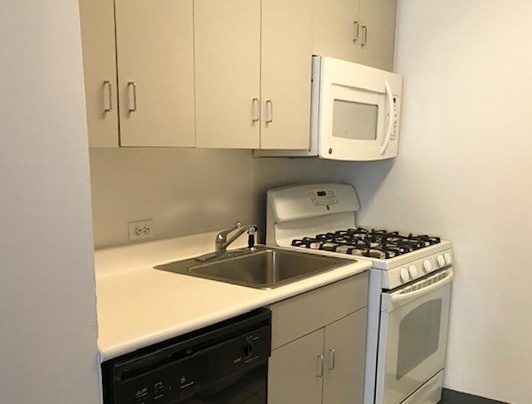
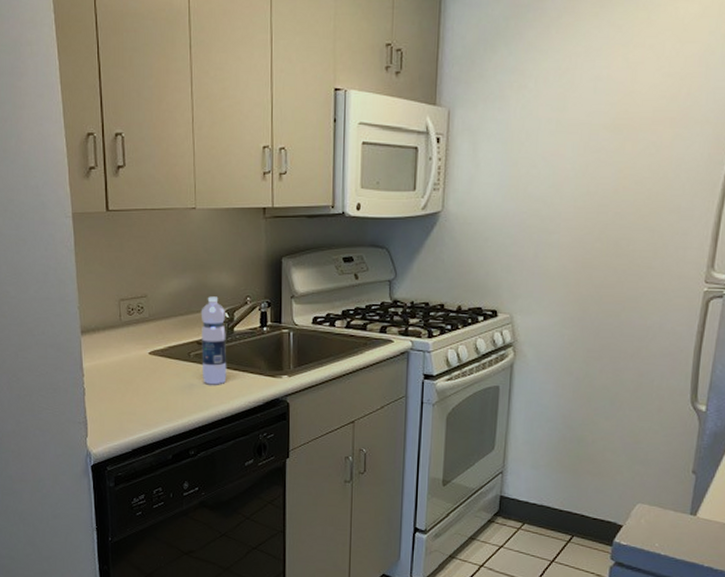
water bottle: none [198,221,220,295] -> present [200,296,227,385]

